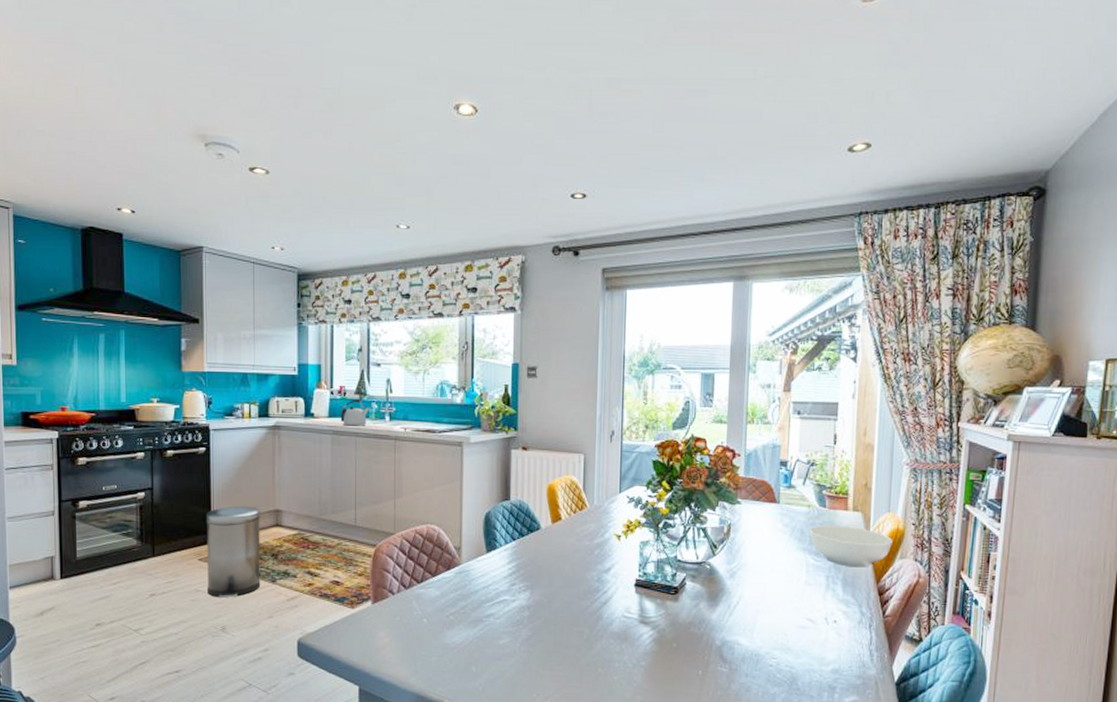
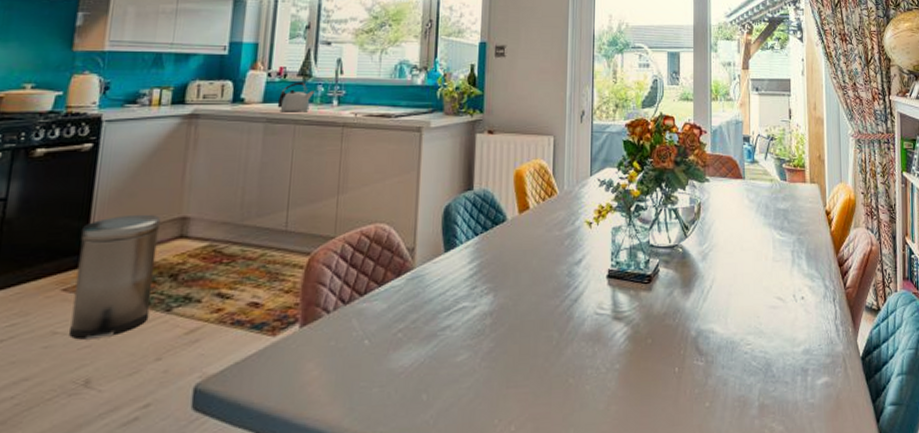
bowl: present [809,525,892,568] -> none [773,198,846,240]

